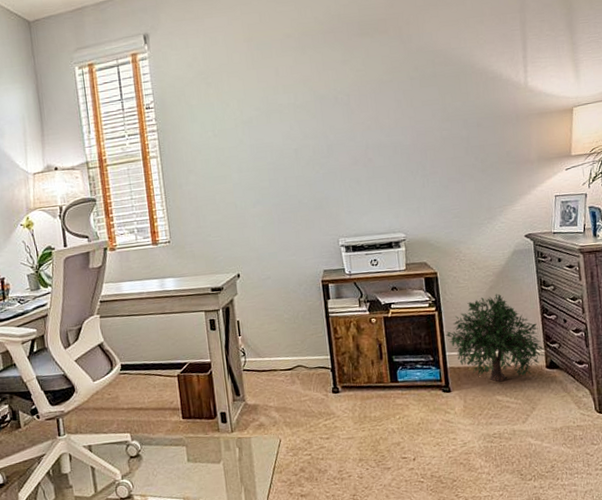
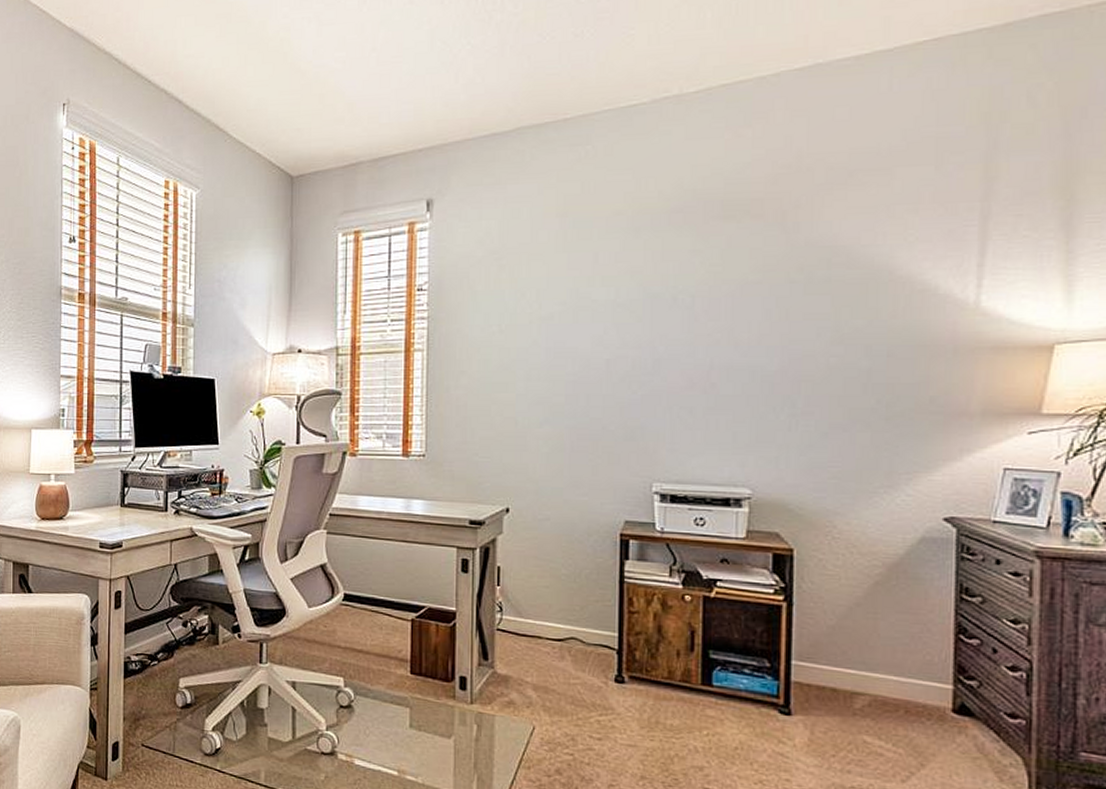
tree: present [444,293,546,382] -> none [792,593,955,718]

